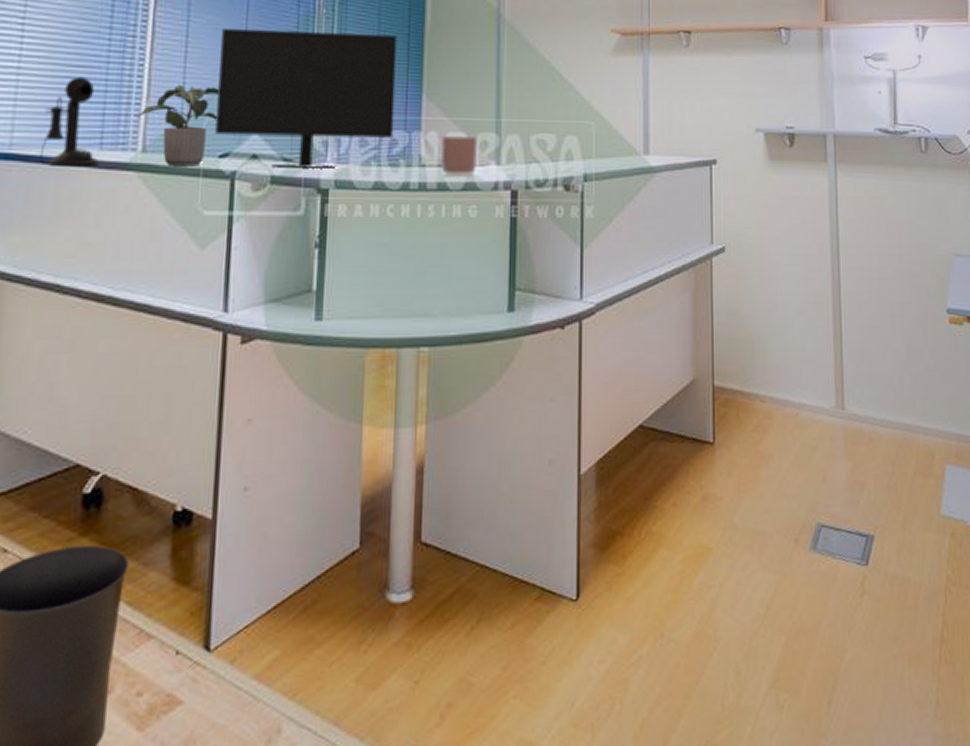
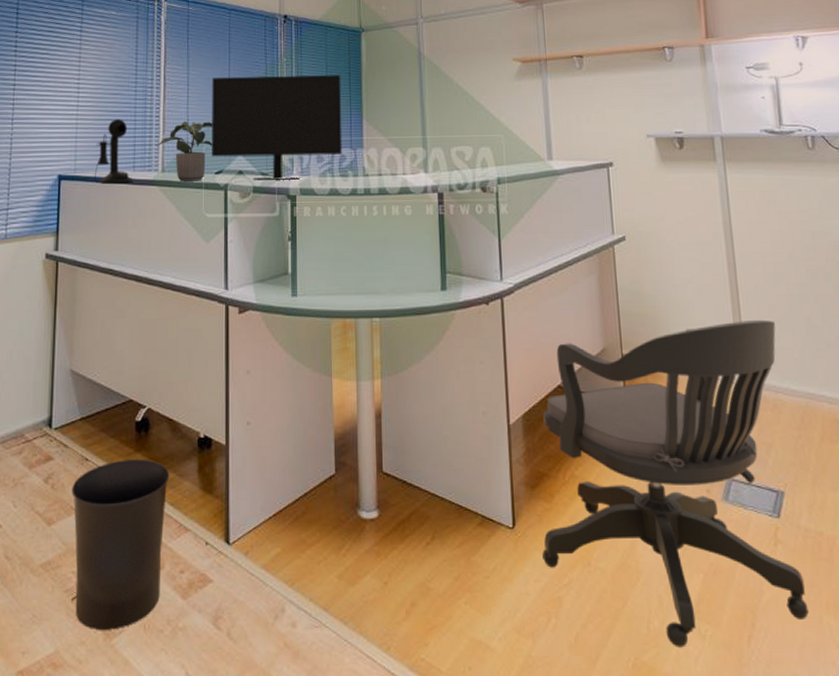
mug: present [440,135,477,175] -> none [379,150,409,182]
chair: none [609,342,890,724] -> present [542,319,809,648]

